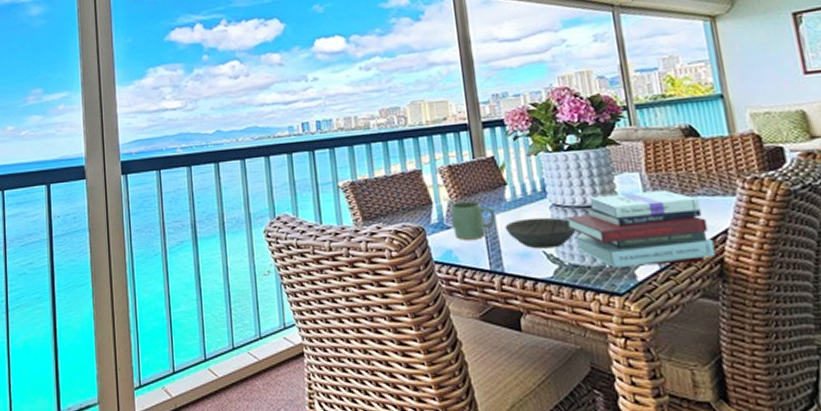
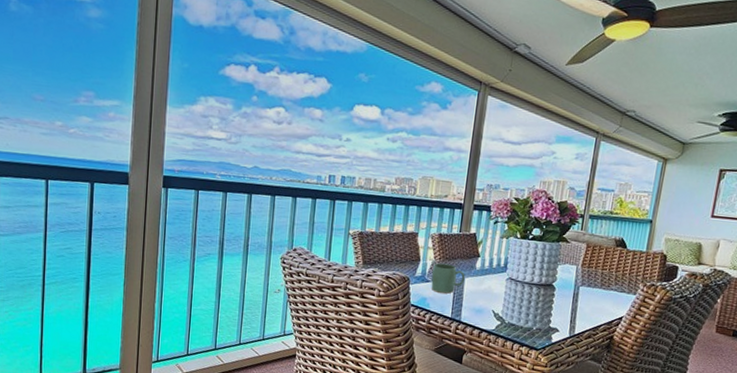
bowl: present [505,217,577,249] -> none [469,284,520,310]
books: present [565,189,717,267] -> none [514,277,611,336]

